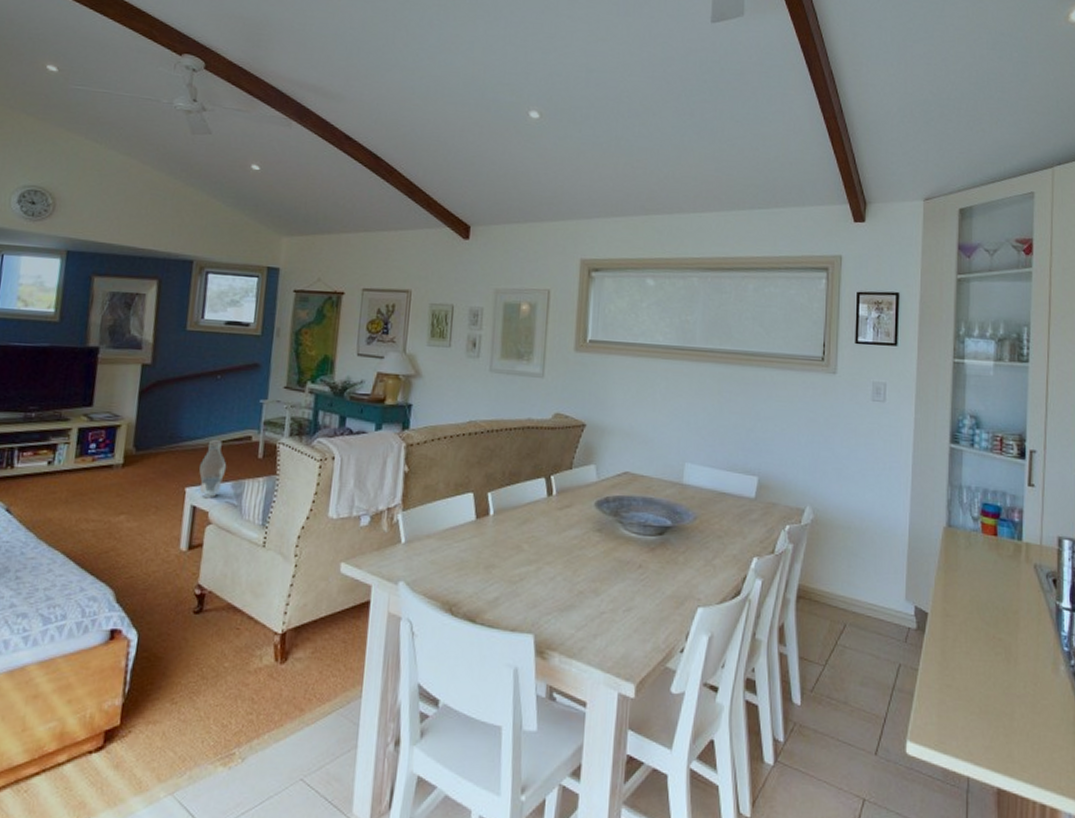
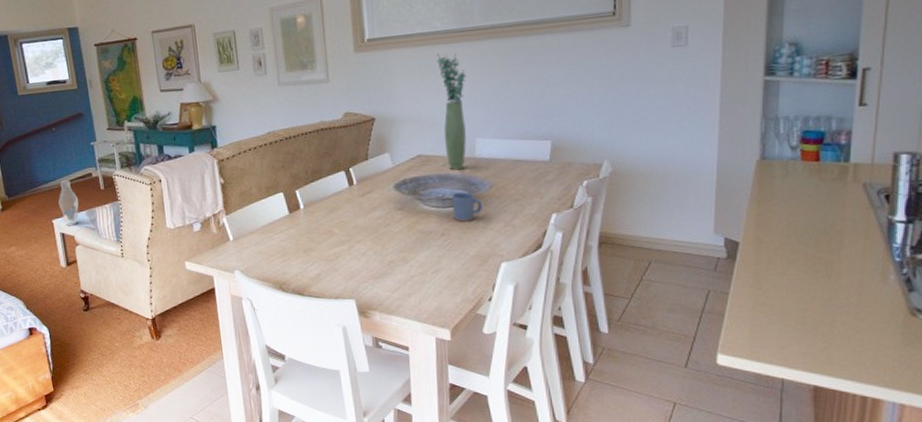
vase: none [653,368,683,495] -> present [437,53,467,171]
mug: none [653,520,684,555] -> present [452,192,482,222]

